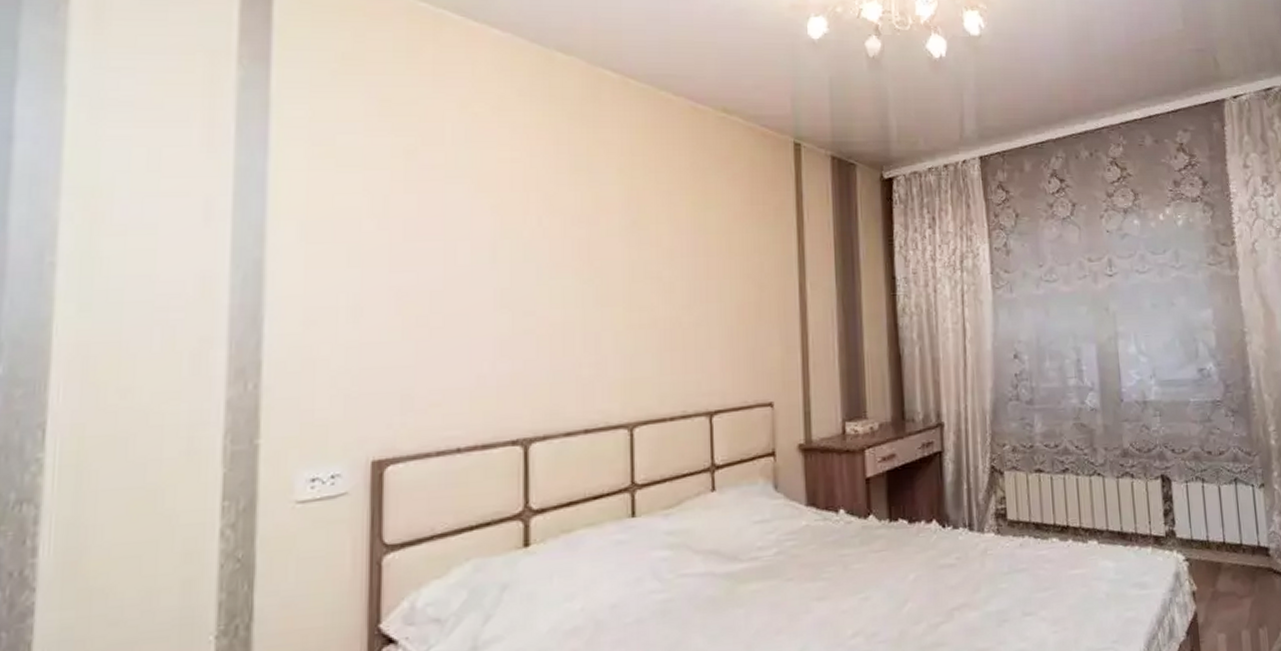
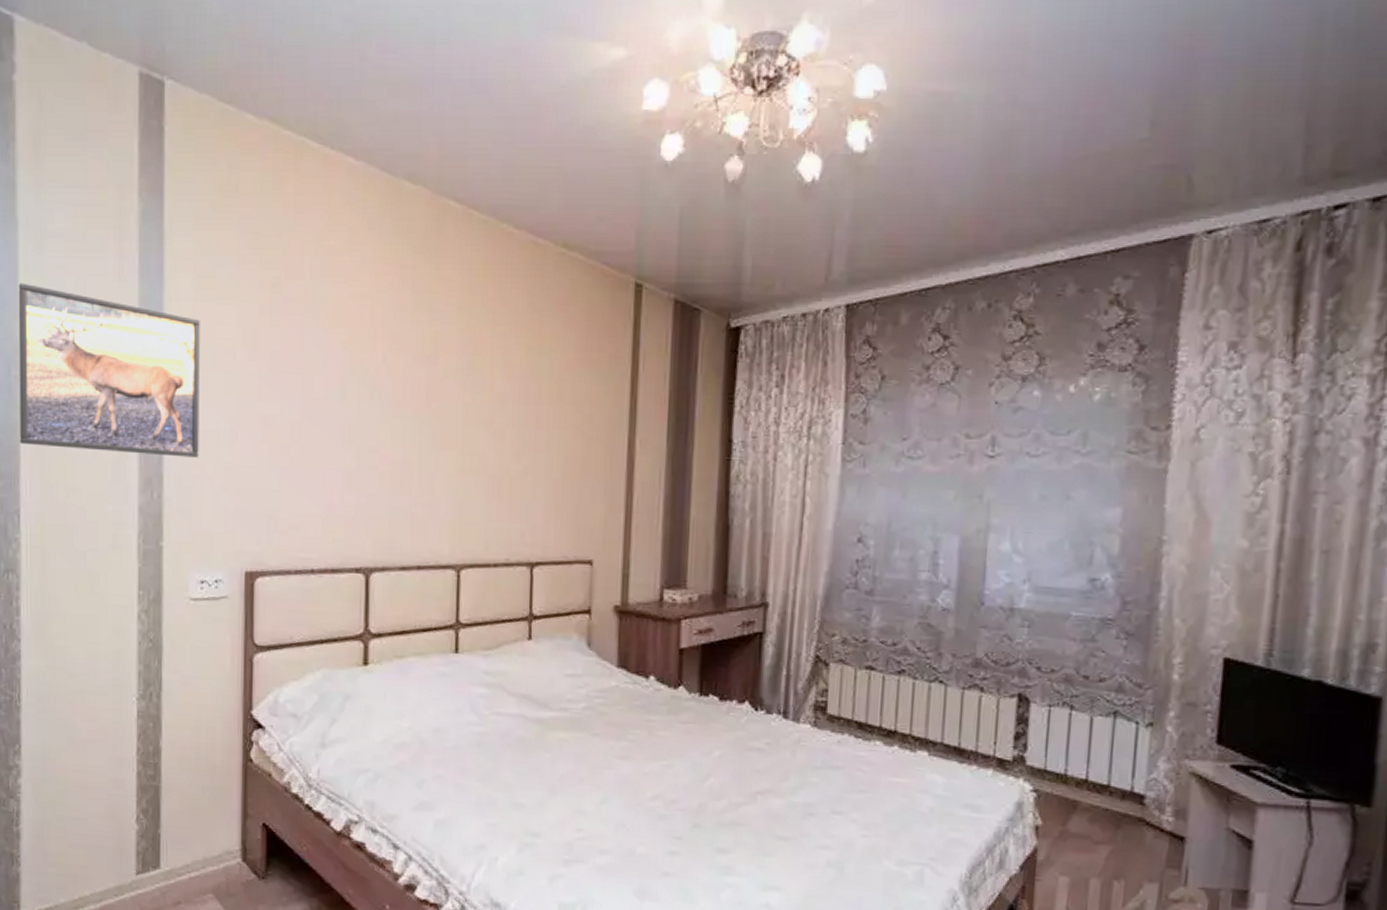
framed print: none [51,156,315,343] -> present [18,282,200,458]

